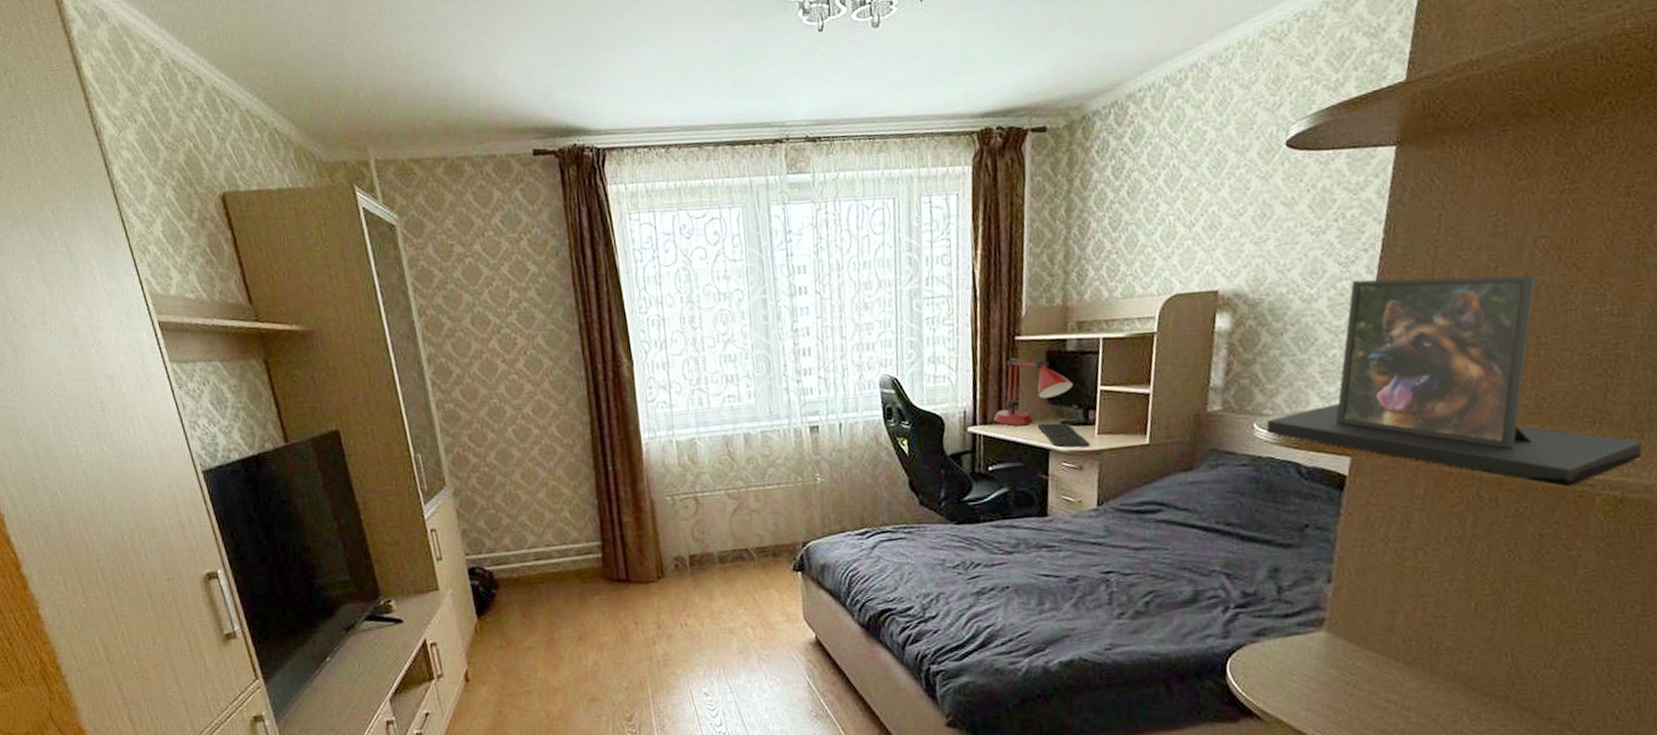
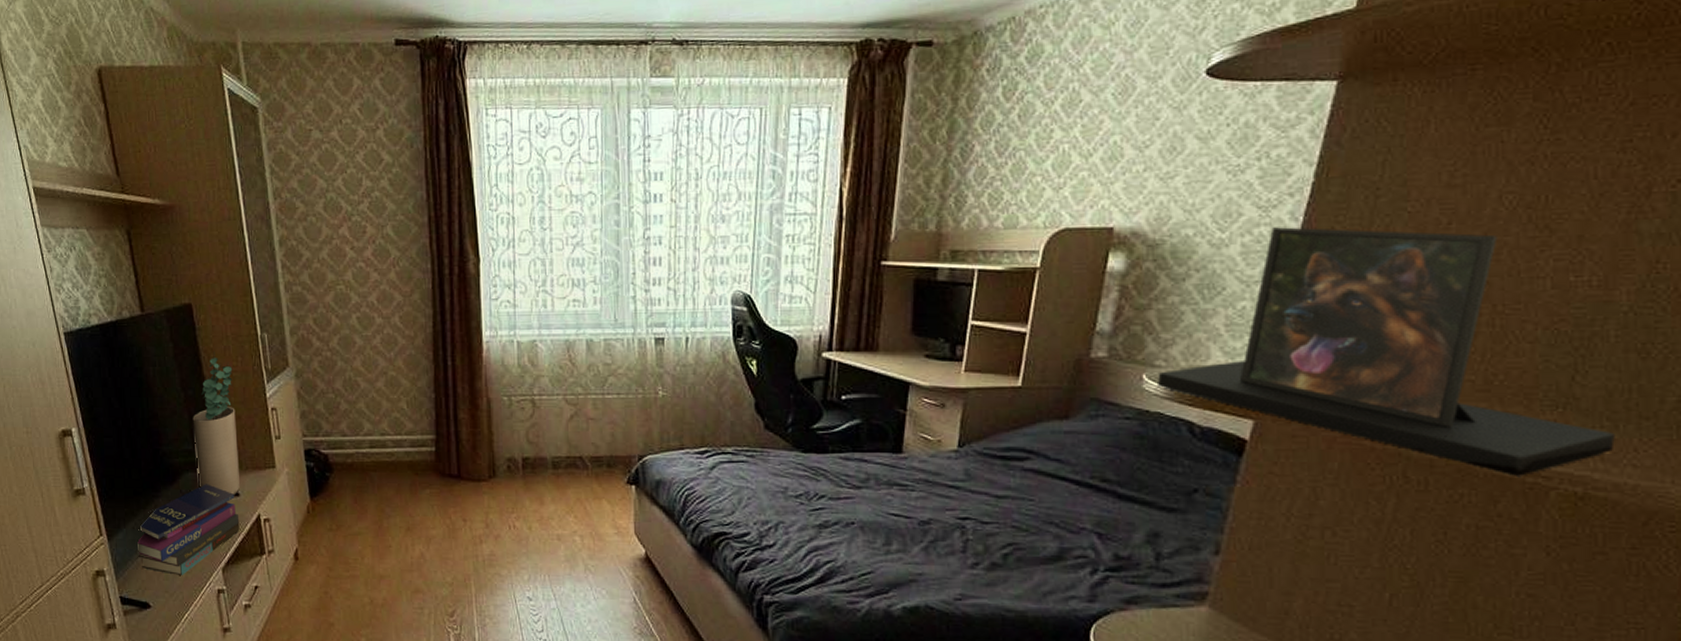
books: none [297,613,406,712] -> present [137,484,240,576]
vase: none [348,476,404,623] -> present [192,351,241,496]
desk lamp: present [993,357,1074,426] -> none [851,283,942,356]
computer keyboard: present [1038,422,1090,448] -> none [899,354,955,384]

